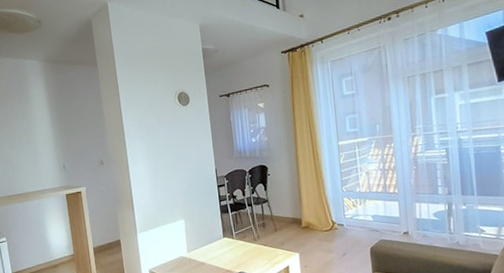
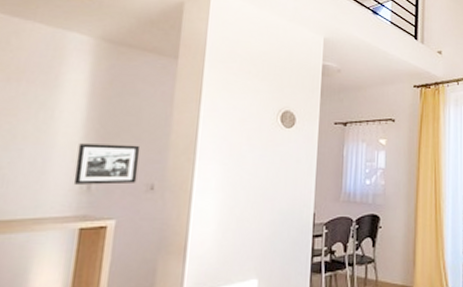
picture frame: none [51,134,92,166] -> present [73,143,141,185]

